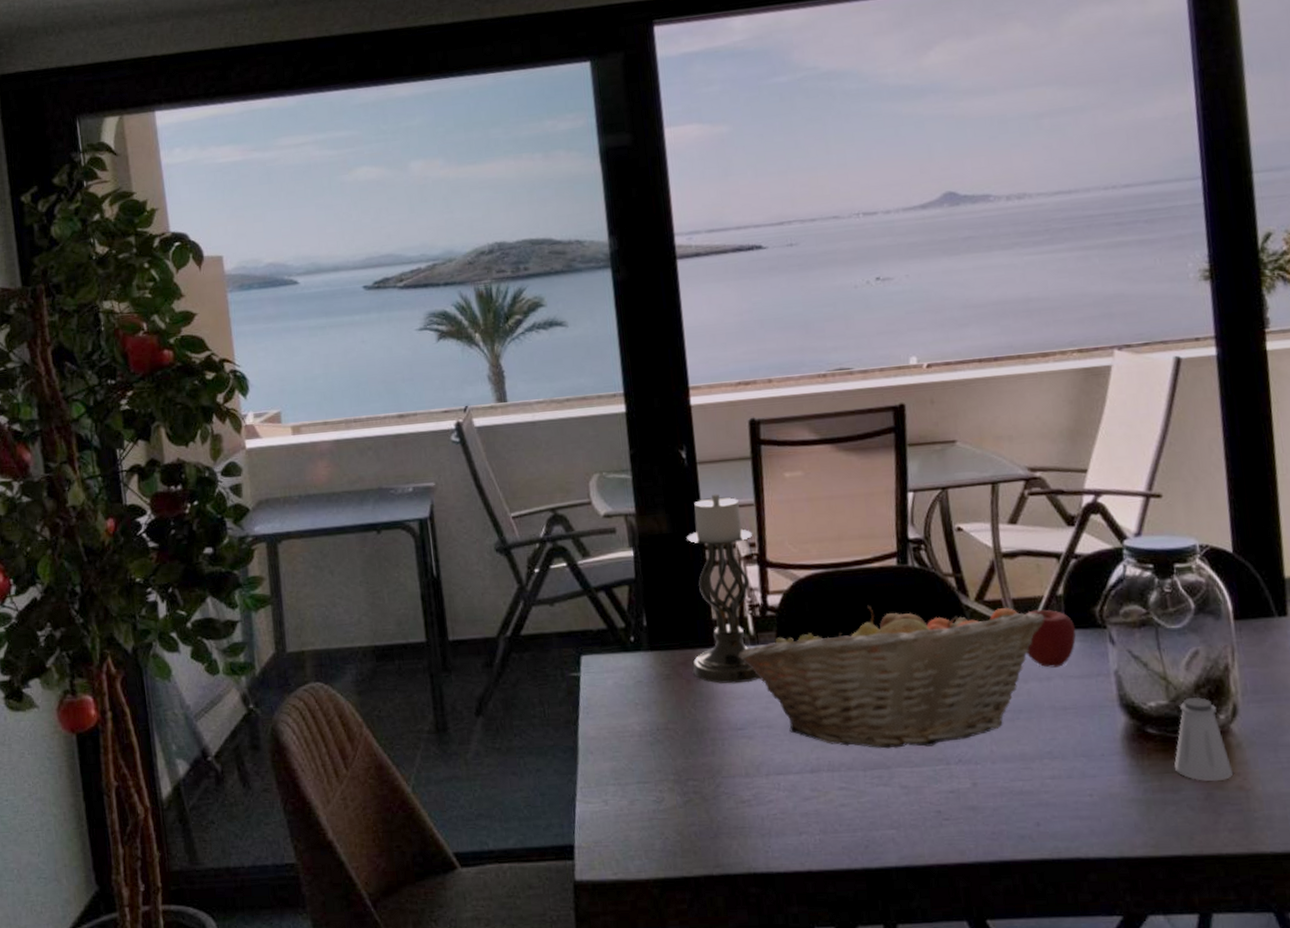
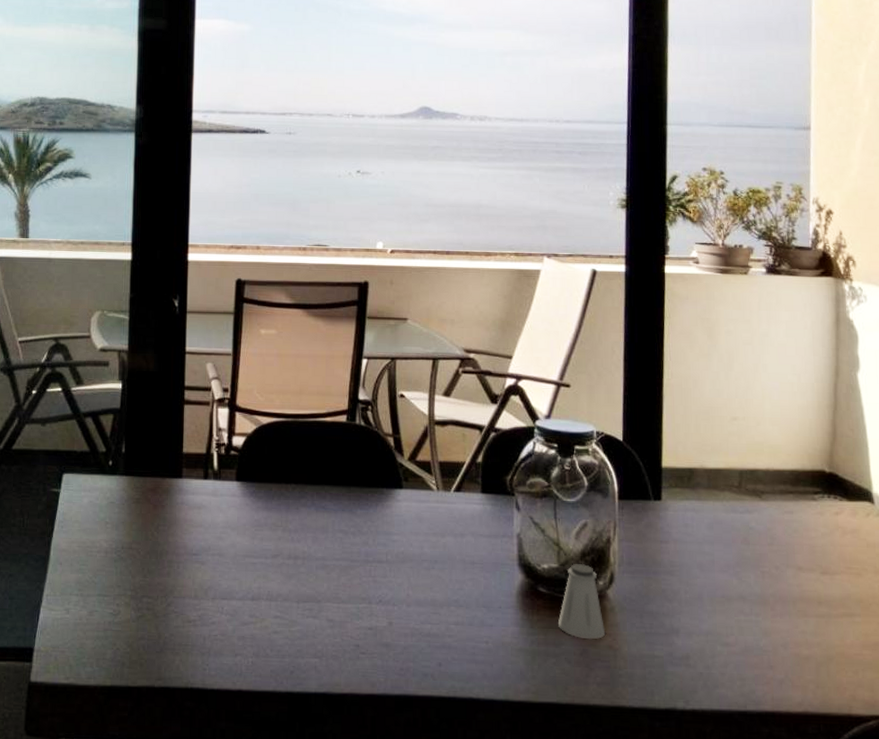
candle holder: present [686,494,760,684] -> none [160,341,226,513]
fruit basket: present [737,605,1045,749] -> none [201,454,465,586]
apple: present [1026,609,1077,668] -> none [446,473,489,526]

